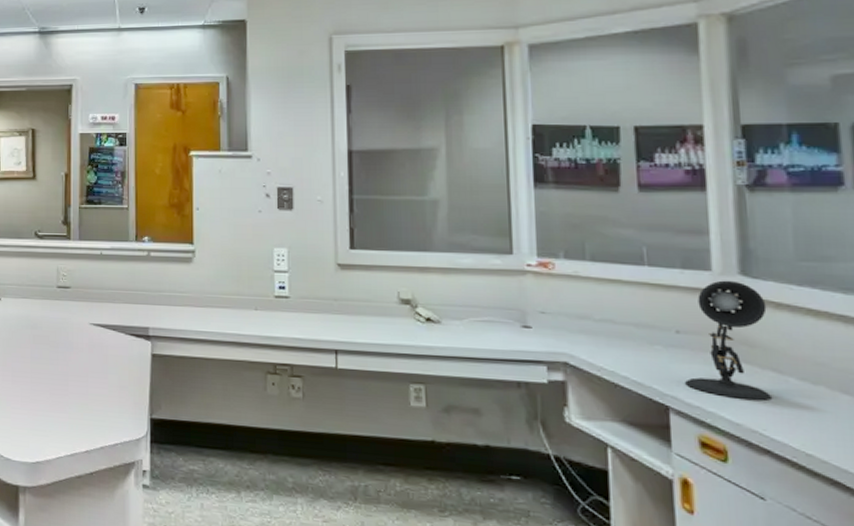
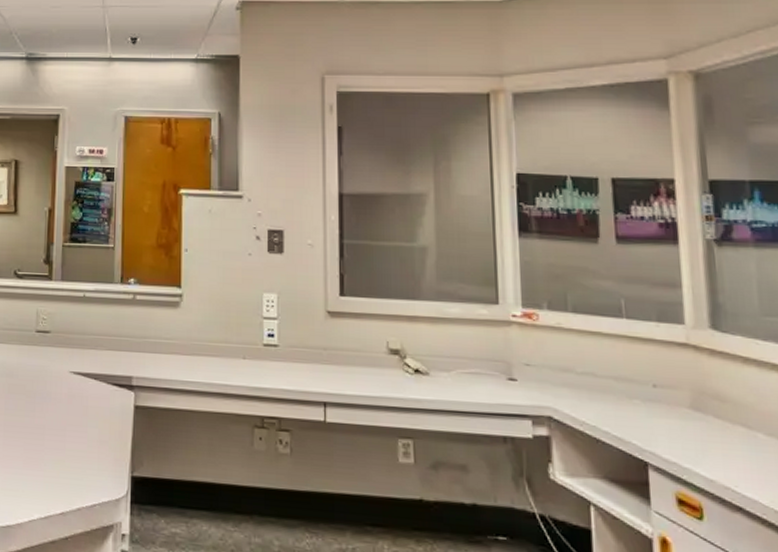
desk lamp: present [685,280,771,400] -> none [662,334,742,456]

